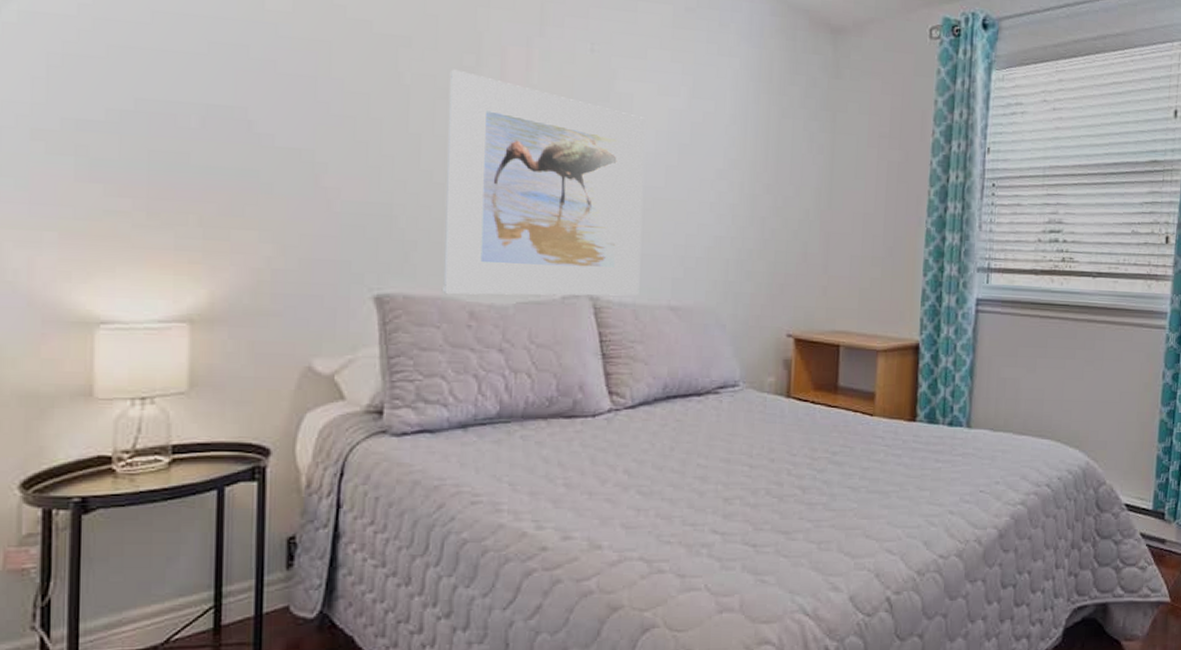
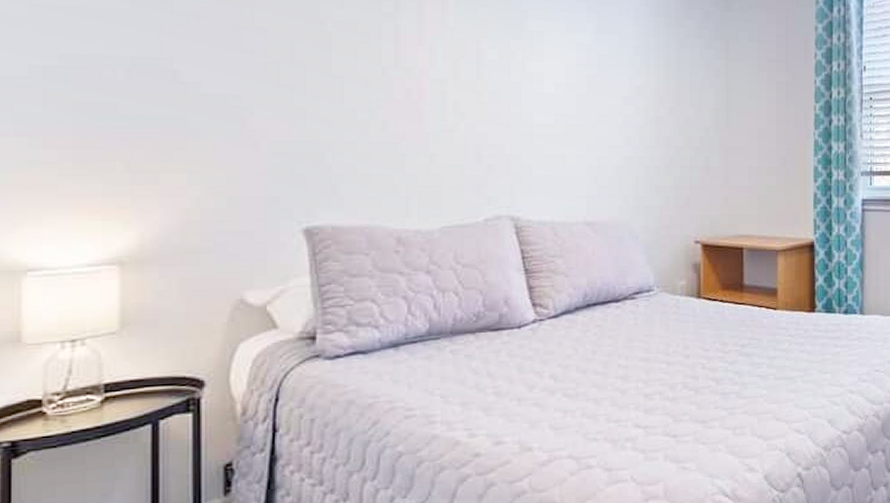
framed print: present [443,69,646,296] -> none [369,15,557,224]

